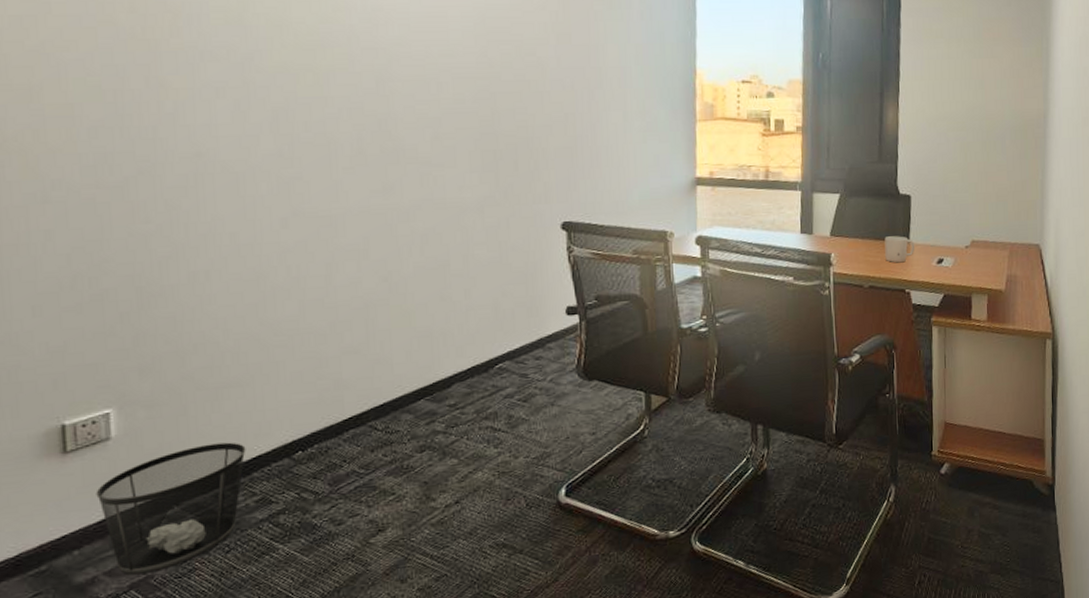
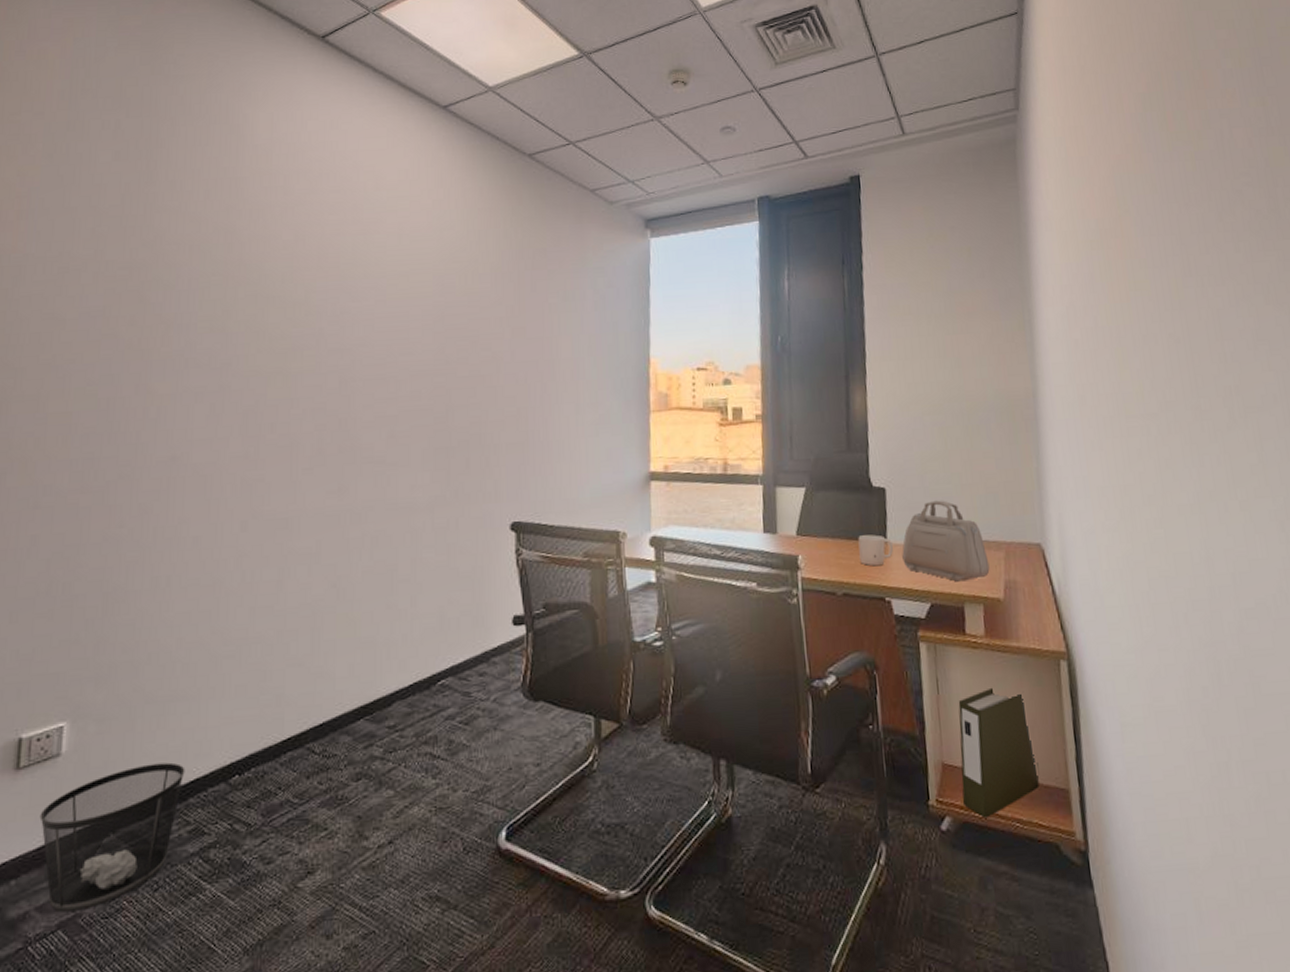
handbag: none [922,206,995,276] -> present [902,500,990,582]
binder: none [959,362,1022,463] -> present [958,687,1040,818]

